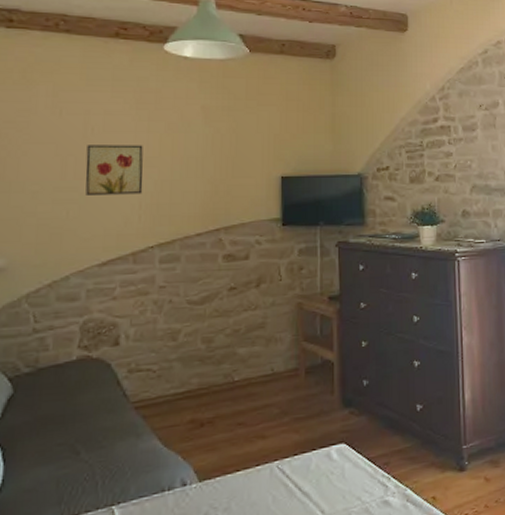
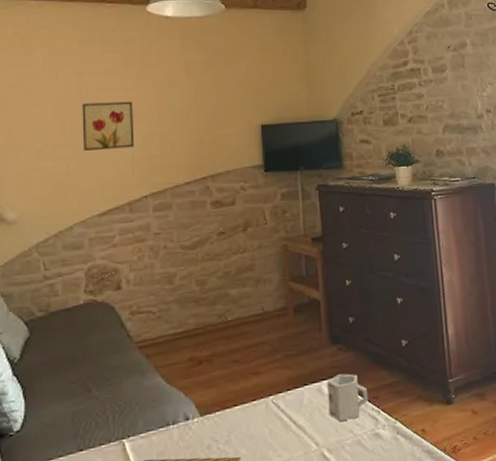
cup: none [336,438,379,489] -> present [327,373,369,422]

